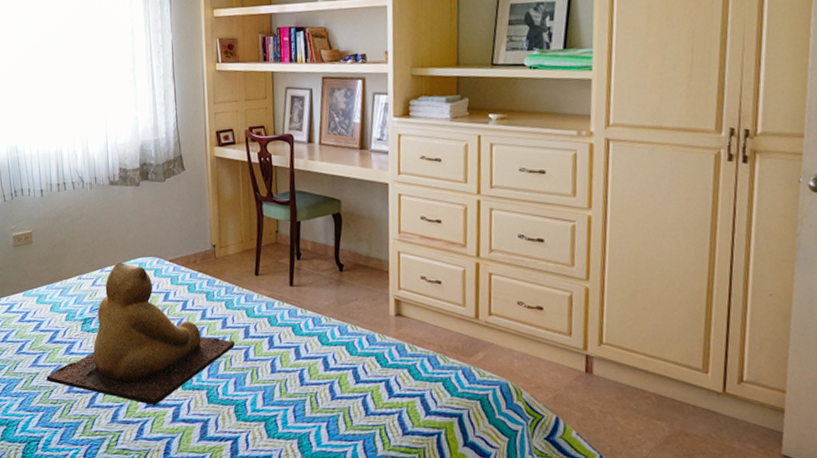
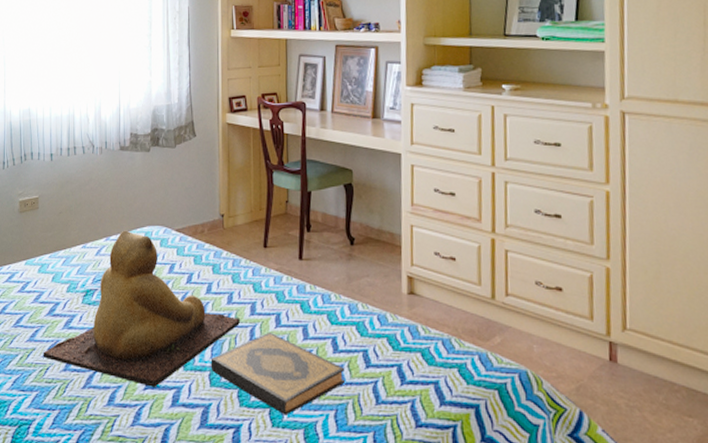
hardback book: none [207,353,336,428] -> present [210,331,345,416]

